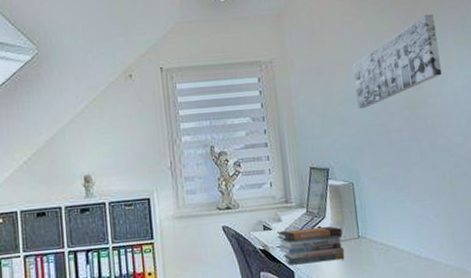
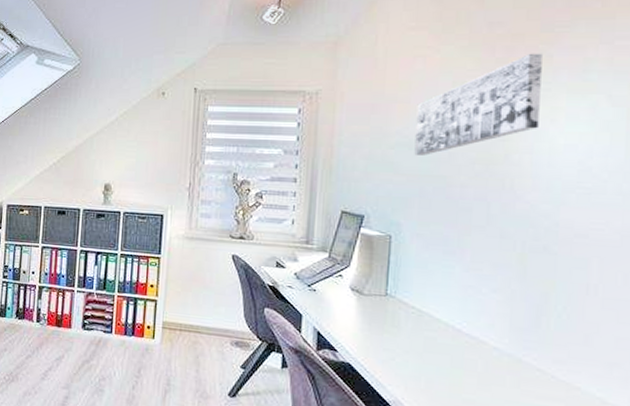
book stack: present [277,226,345,265] -> none [290,271,367,315]

